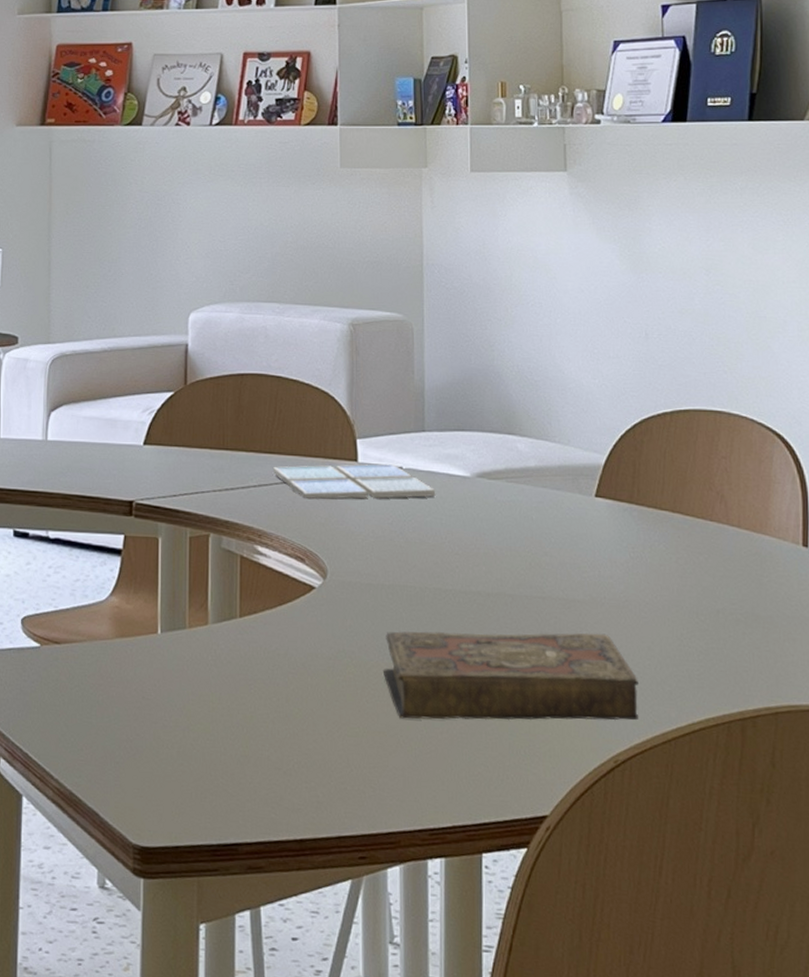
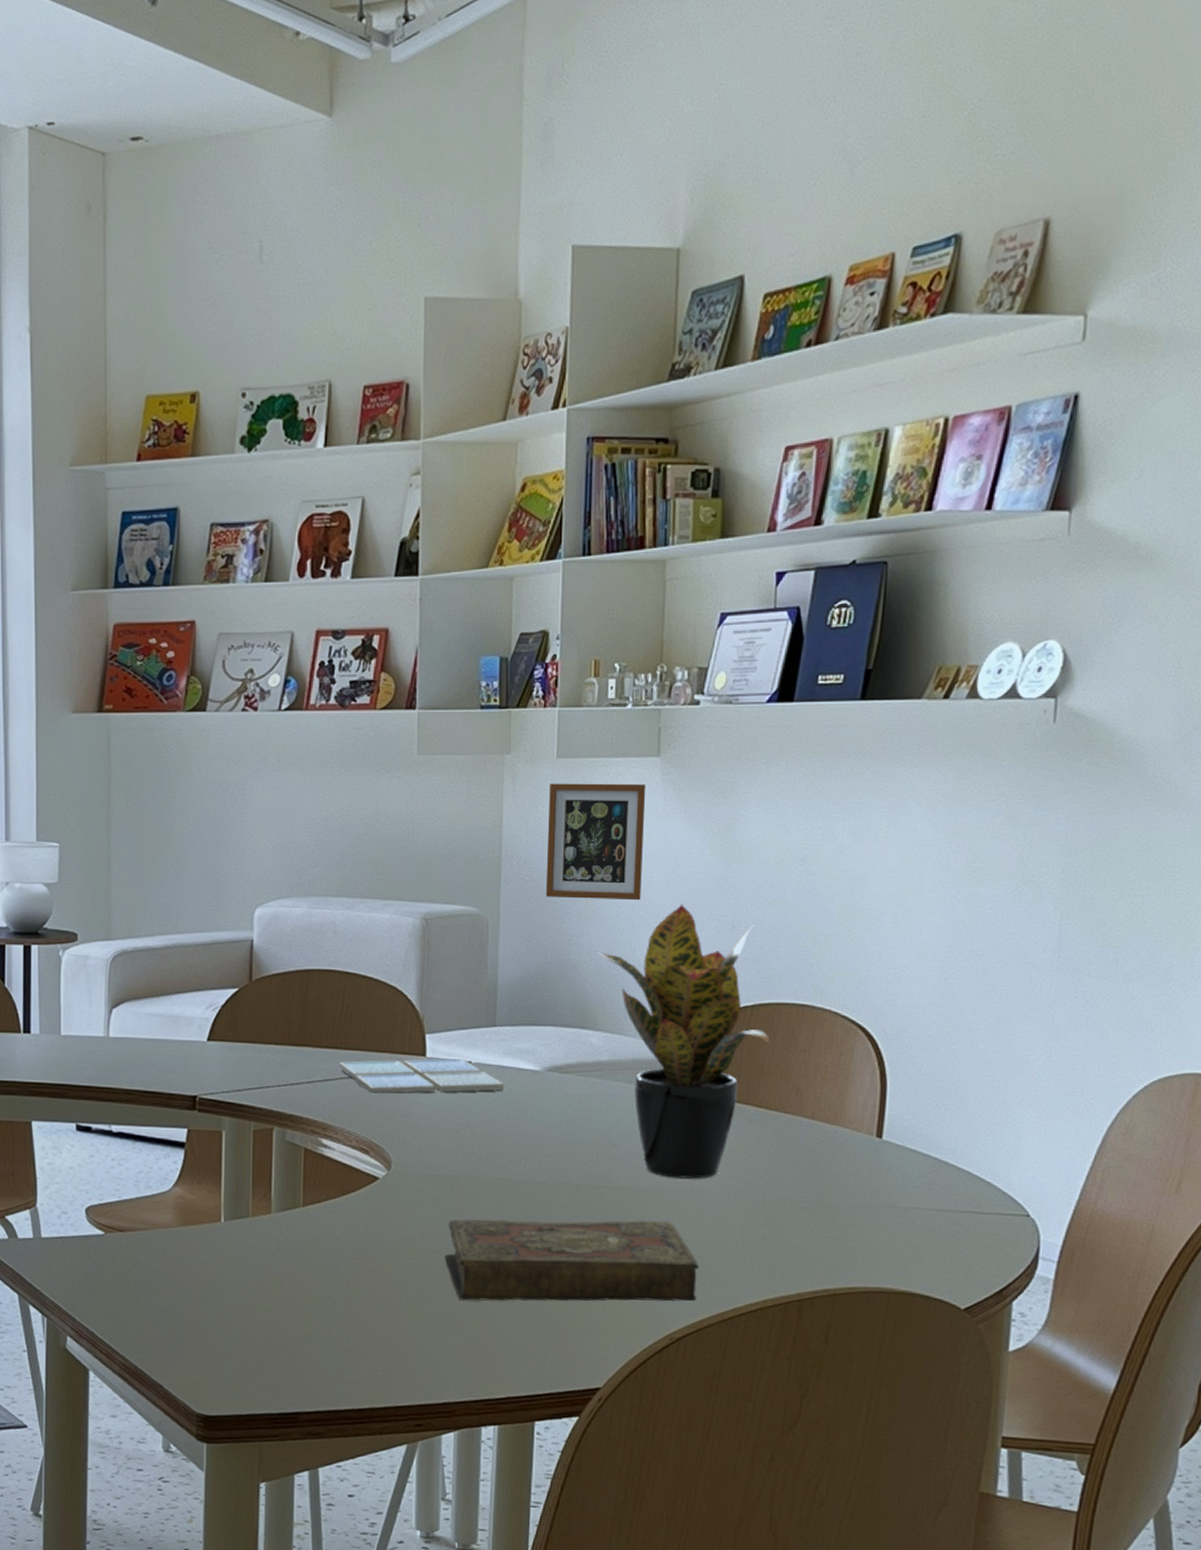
picture frame: none [465,195,557,308] -> present [545,783,646,901]
potted plant: none [516,312,691,589] -> present [594,904,770,1179]

